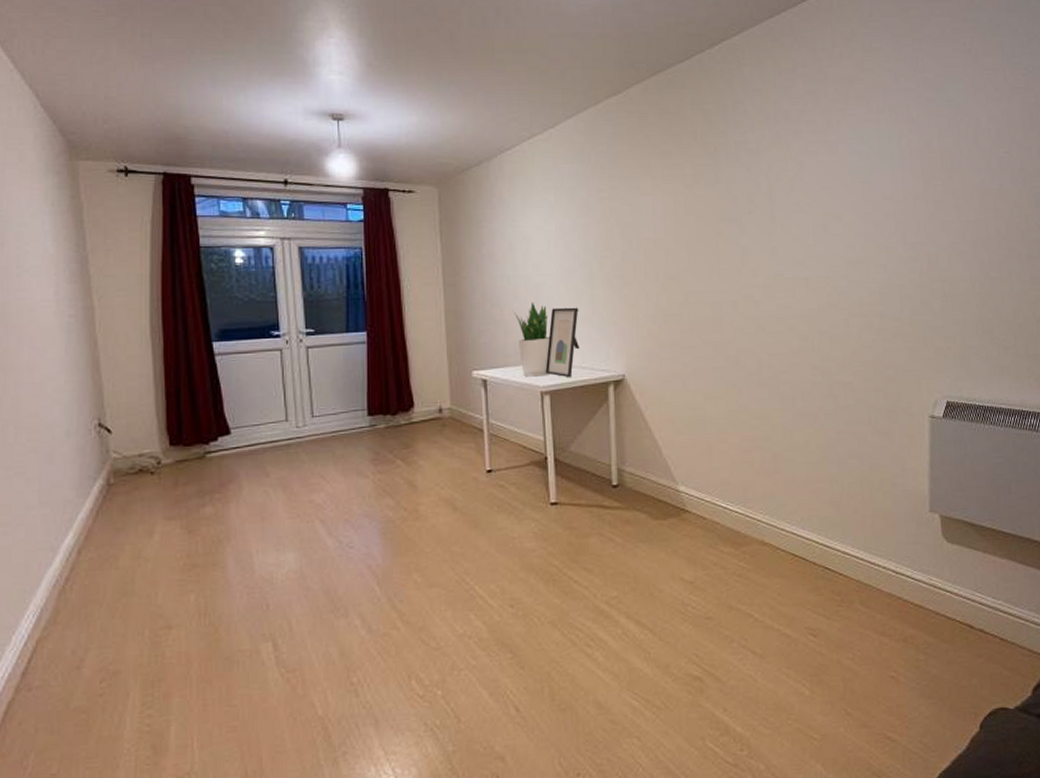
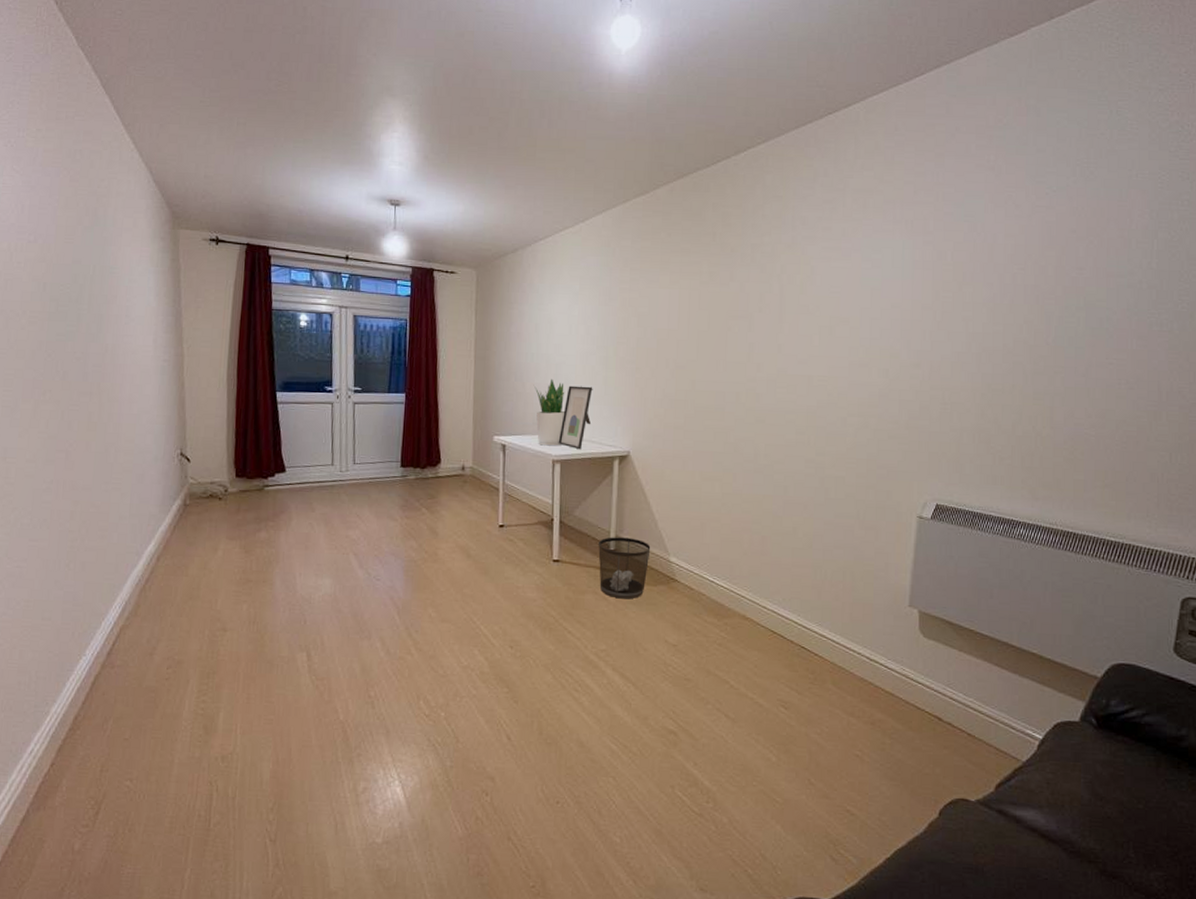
waste bin: none [599,469,657,538] -> present [598,537,651,599]

